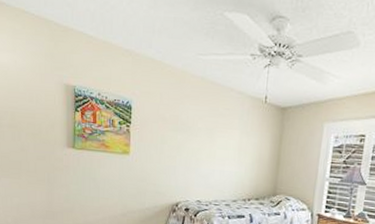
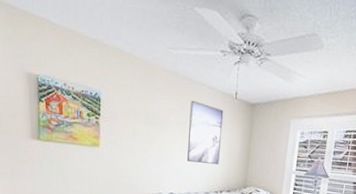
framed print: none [215,105,253,171] -> present [187,100,224,164]

